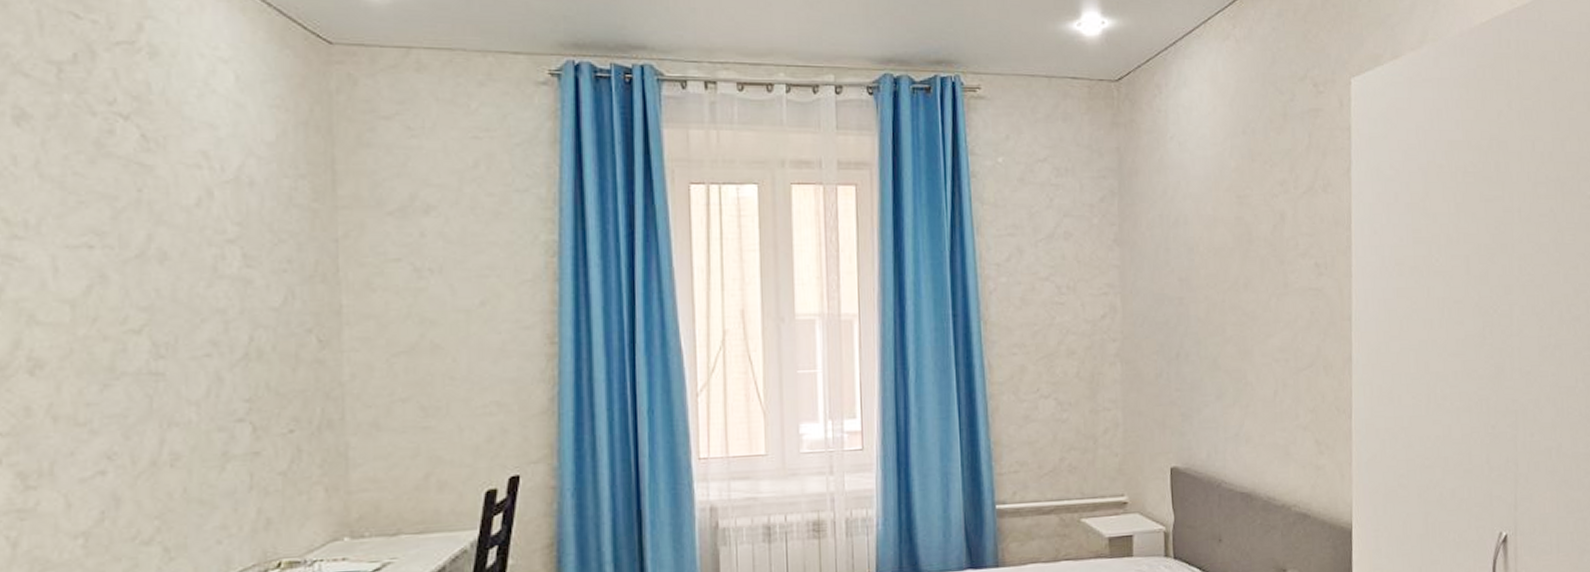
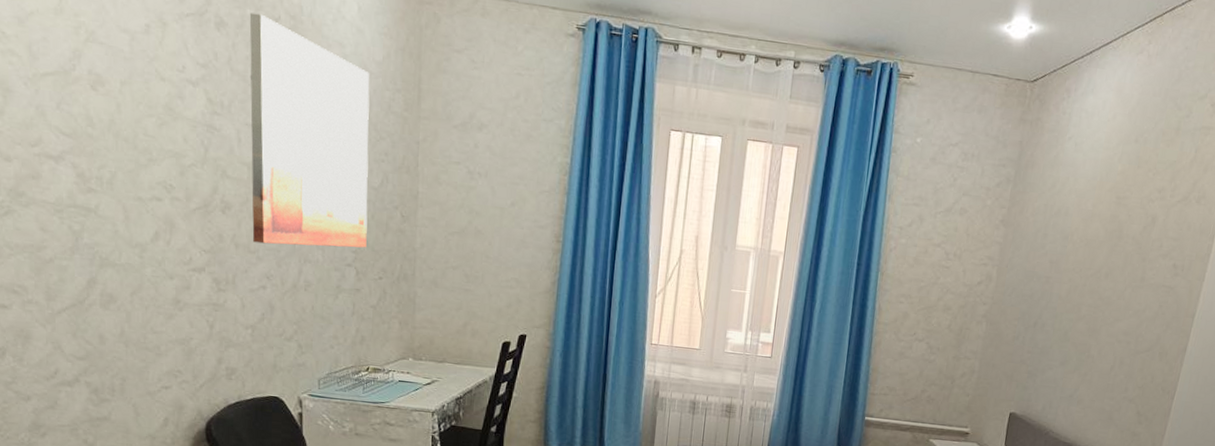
wall art: none [67,98,266,410] -> present [249,12,370,248]

